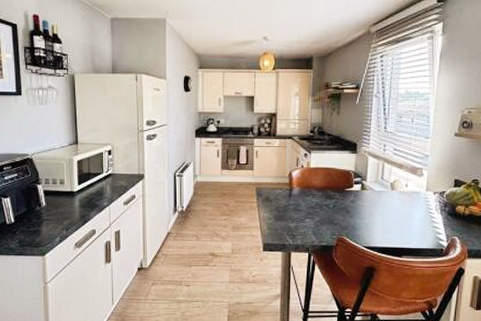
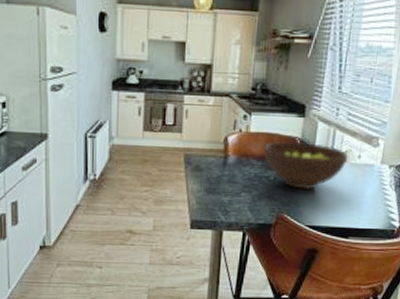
fruit bowl: none [323,175,396,215] -> present [264,141,347,190]

